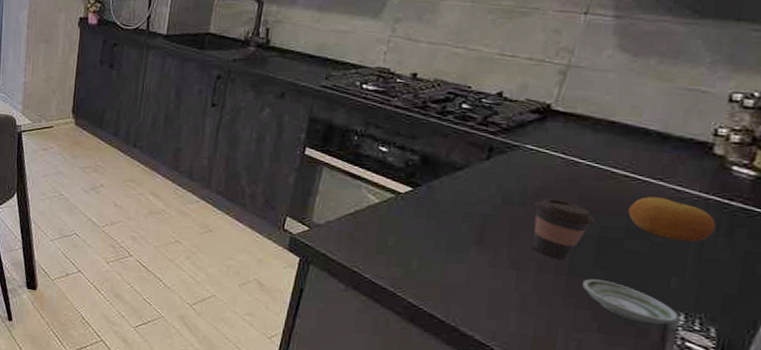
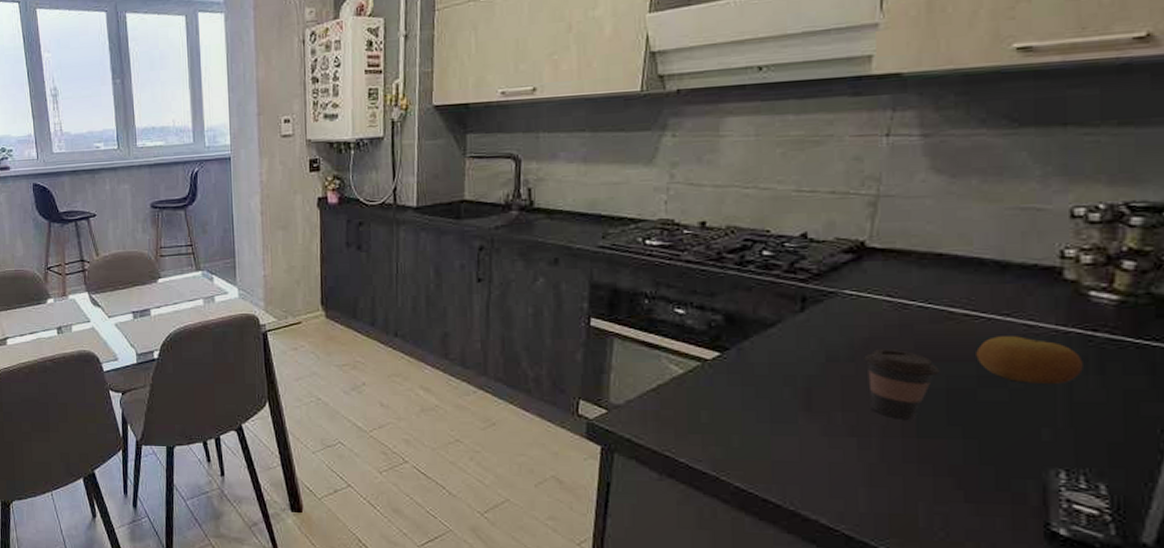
saucer: present [582,279,679,324] -> none [938,439,1059,486]

